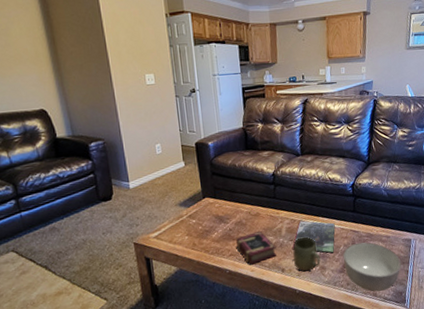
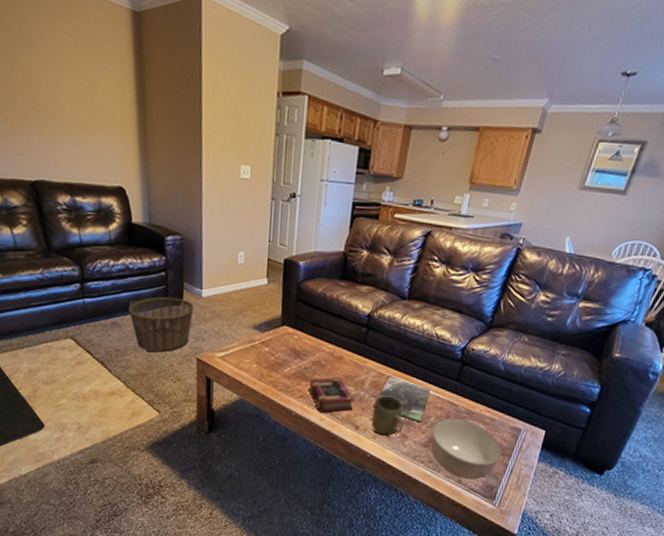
basket: none [63,193,125,247] -> present [127,296,194,352]

